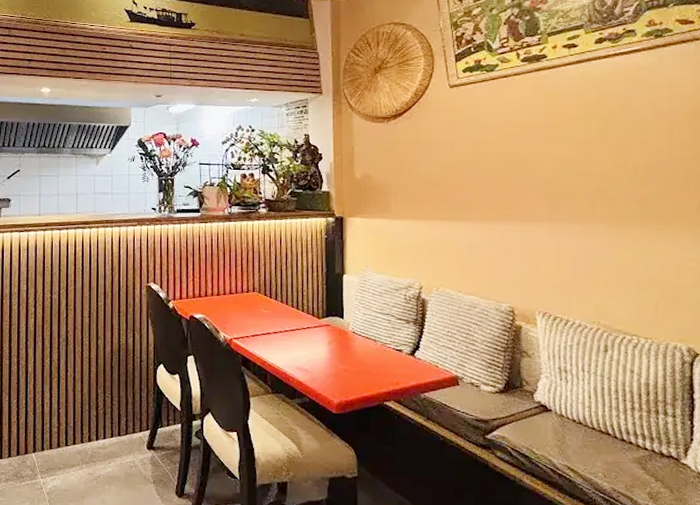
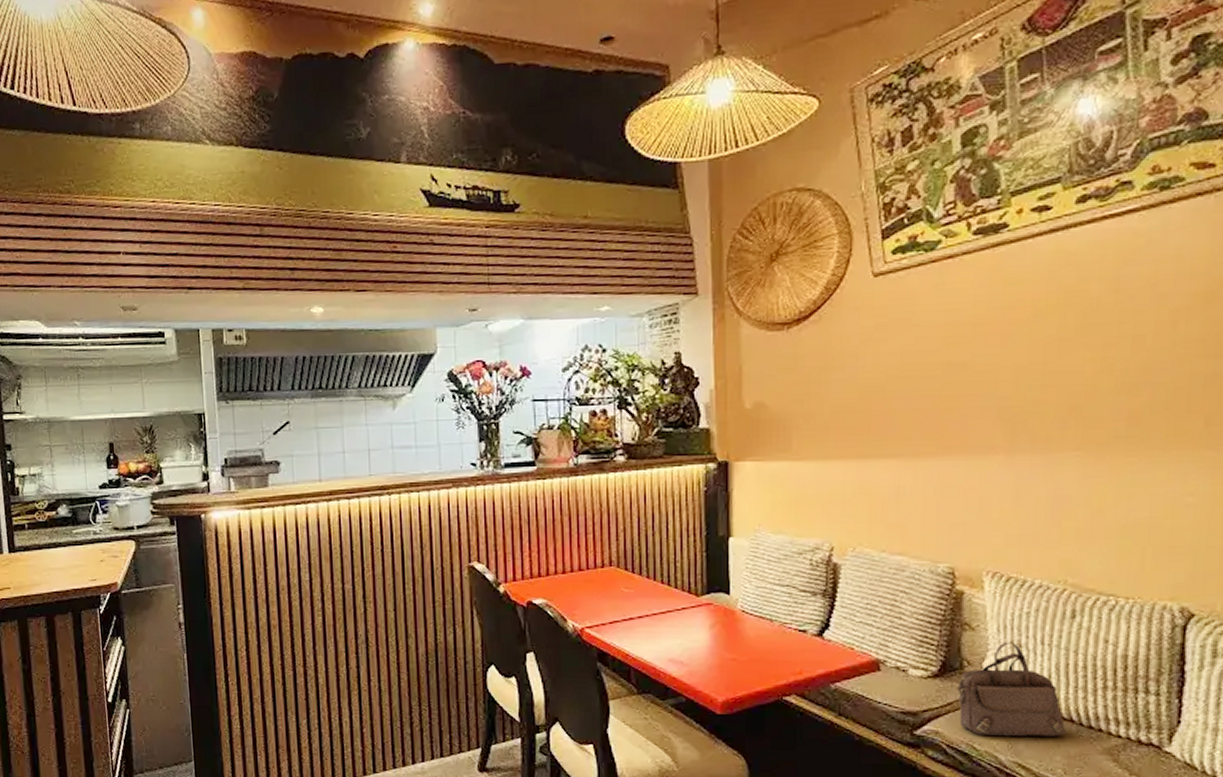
handbag: none [519,367,605,446] -> present [957,642,1067,737]

